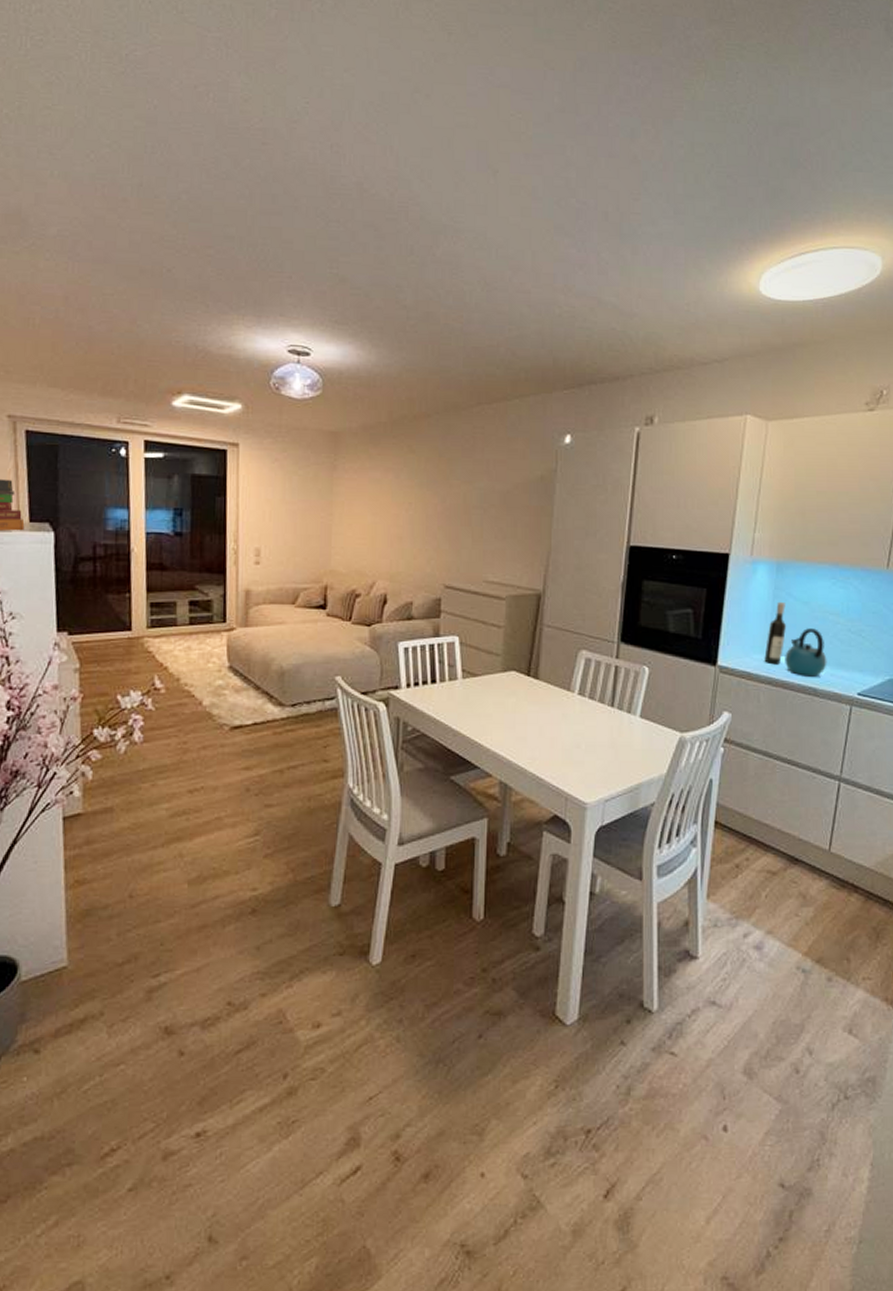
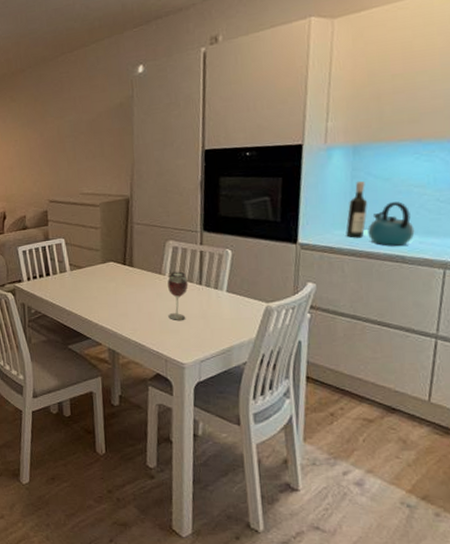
wineglass: none [573,689,599,749] -> present [167,271,189,320]

